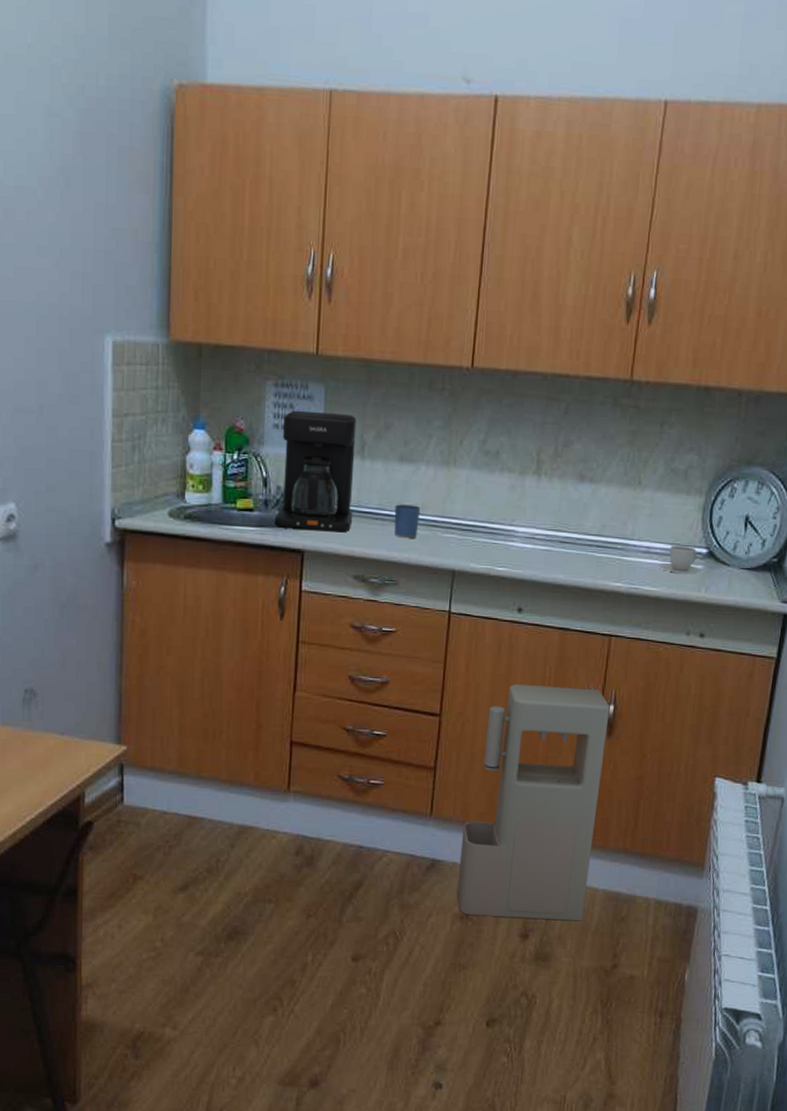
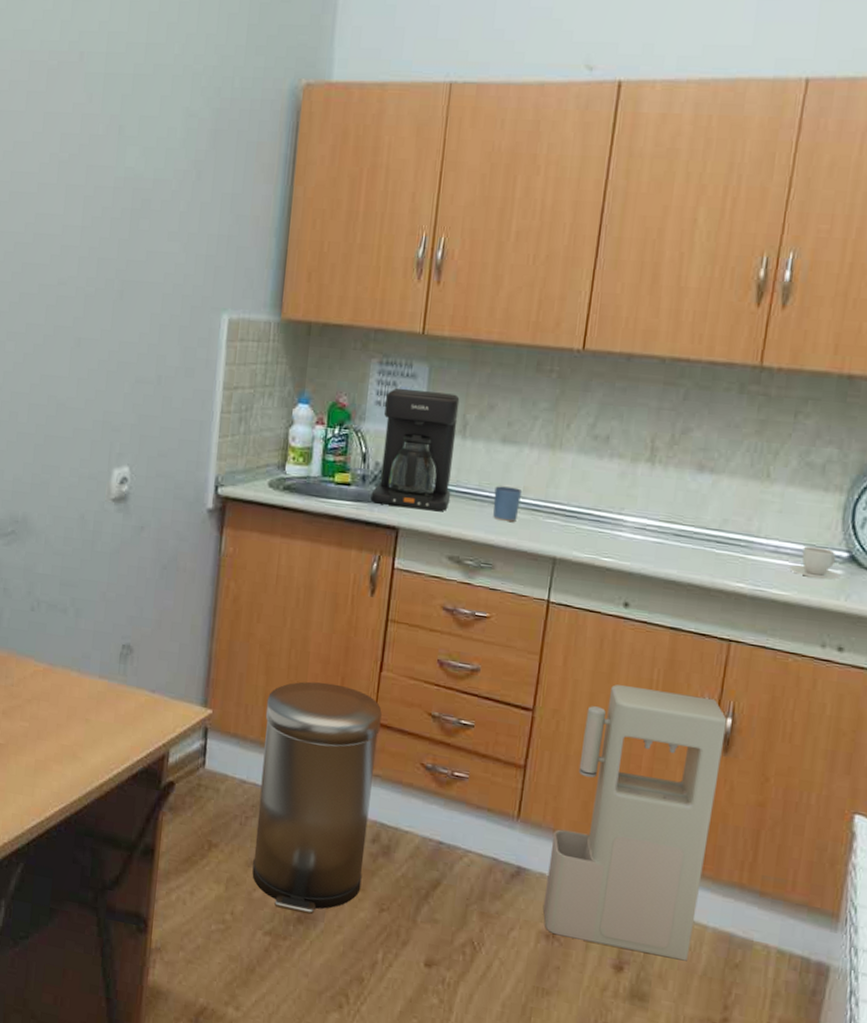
pedal bin: none [180,708,298,930] -> present [252,681,382,915]

